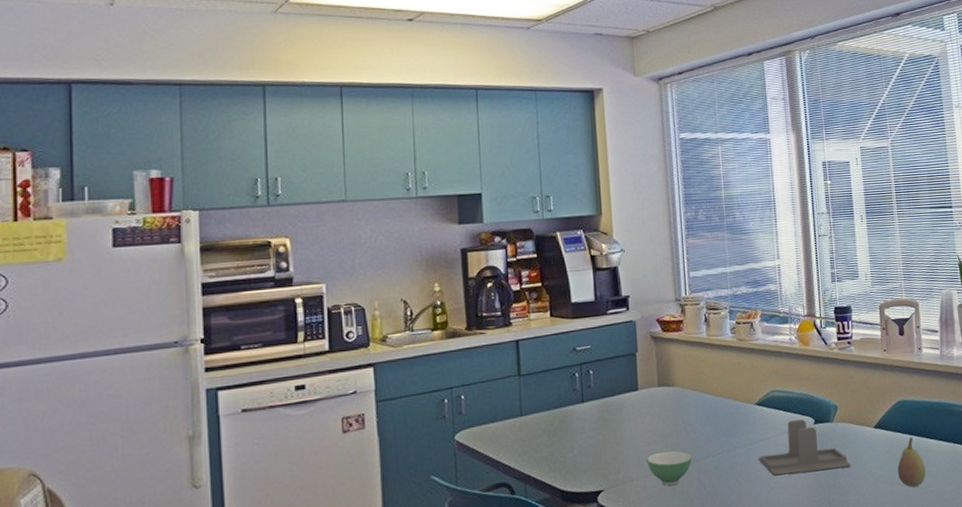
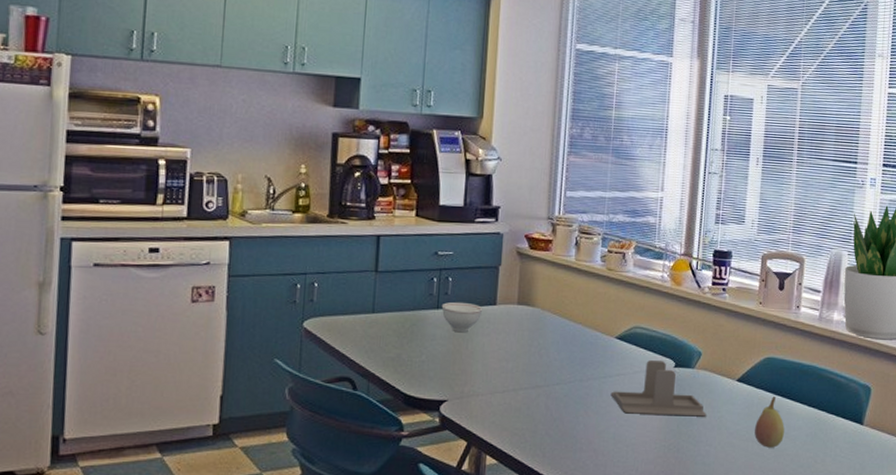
bowl: none [586,392,626,423] -> present [441,301,483,333]
bowl: present [646,450,693,487] -> none [494,371,544,407]

